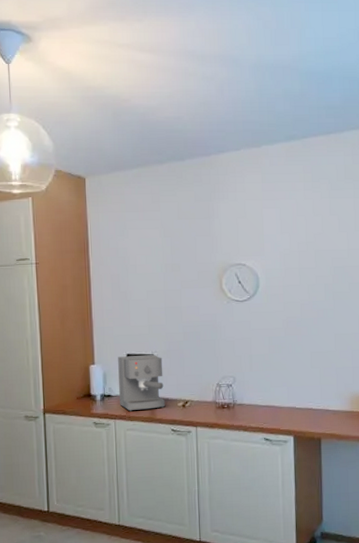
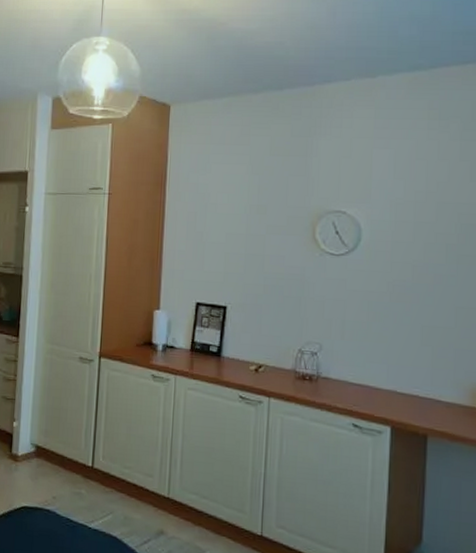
coffee maker: present [118,354,166,411] -> none [183,304,237,369]

